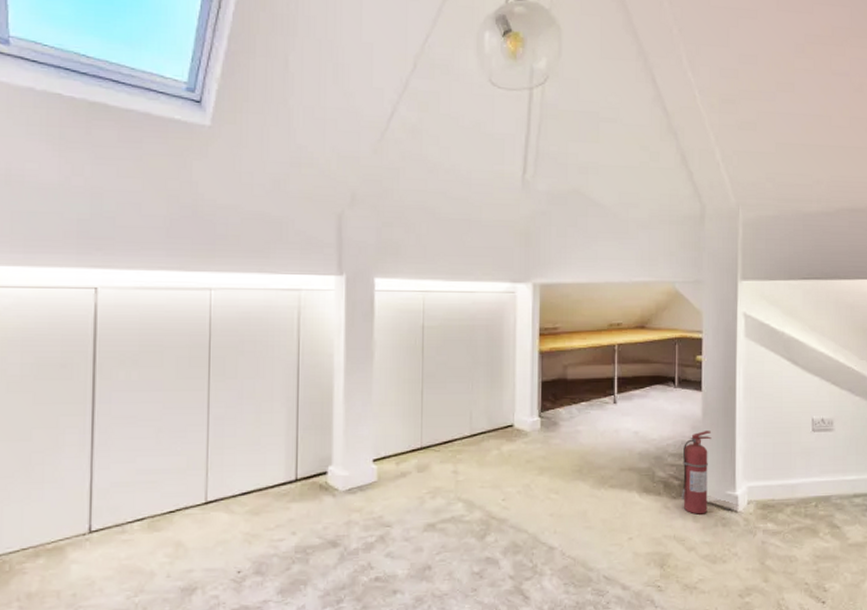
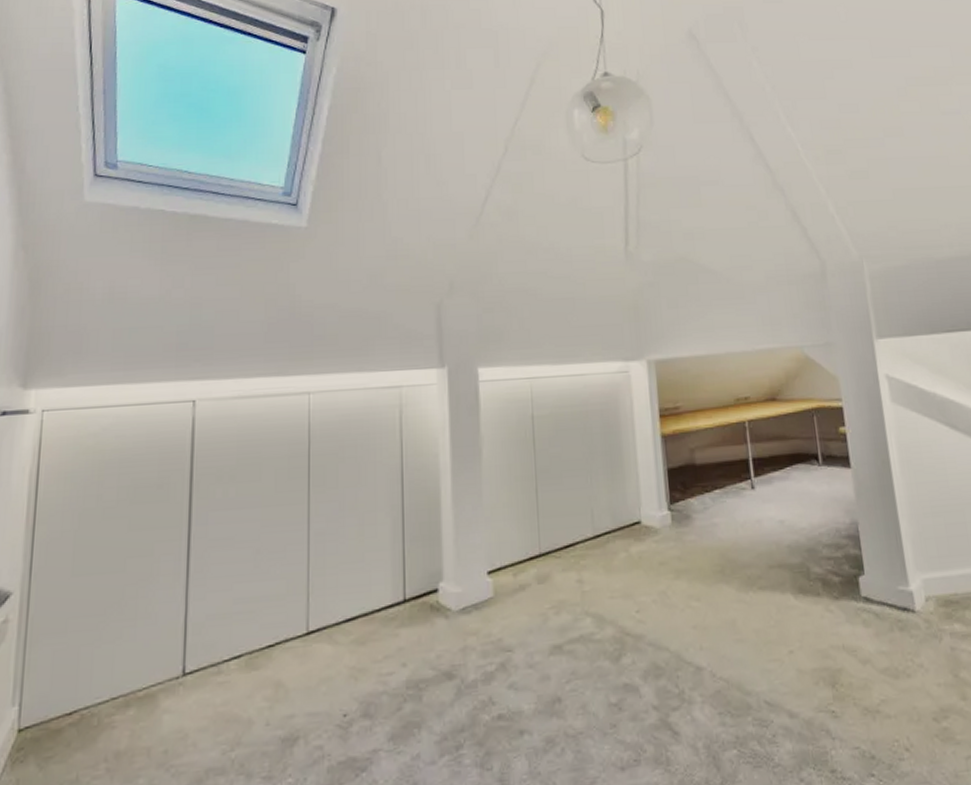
fire extinguisher: present [681,431,712,515] -> none [839,514,879,618]

